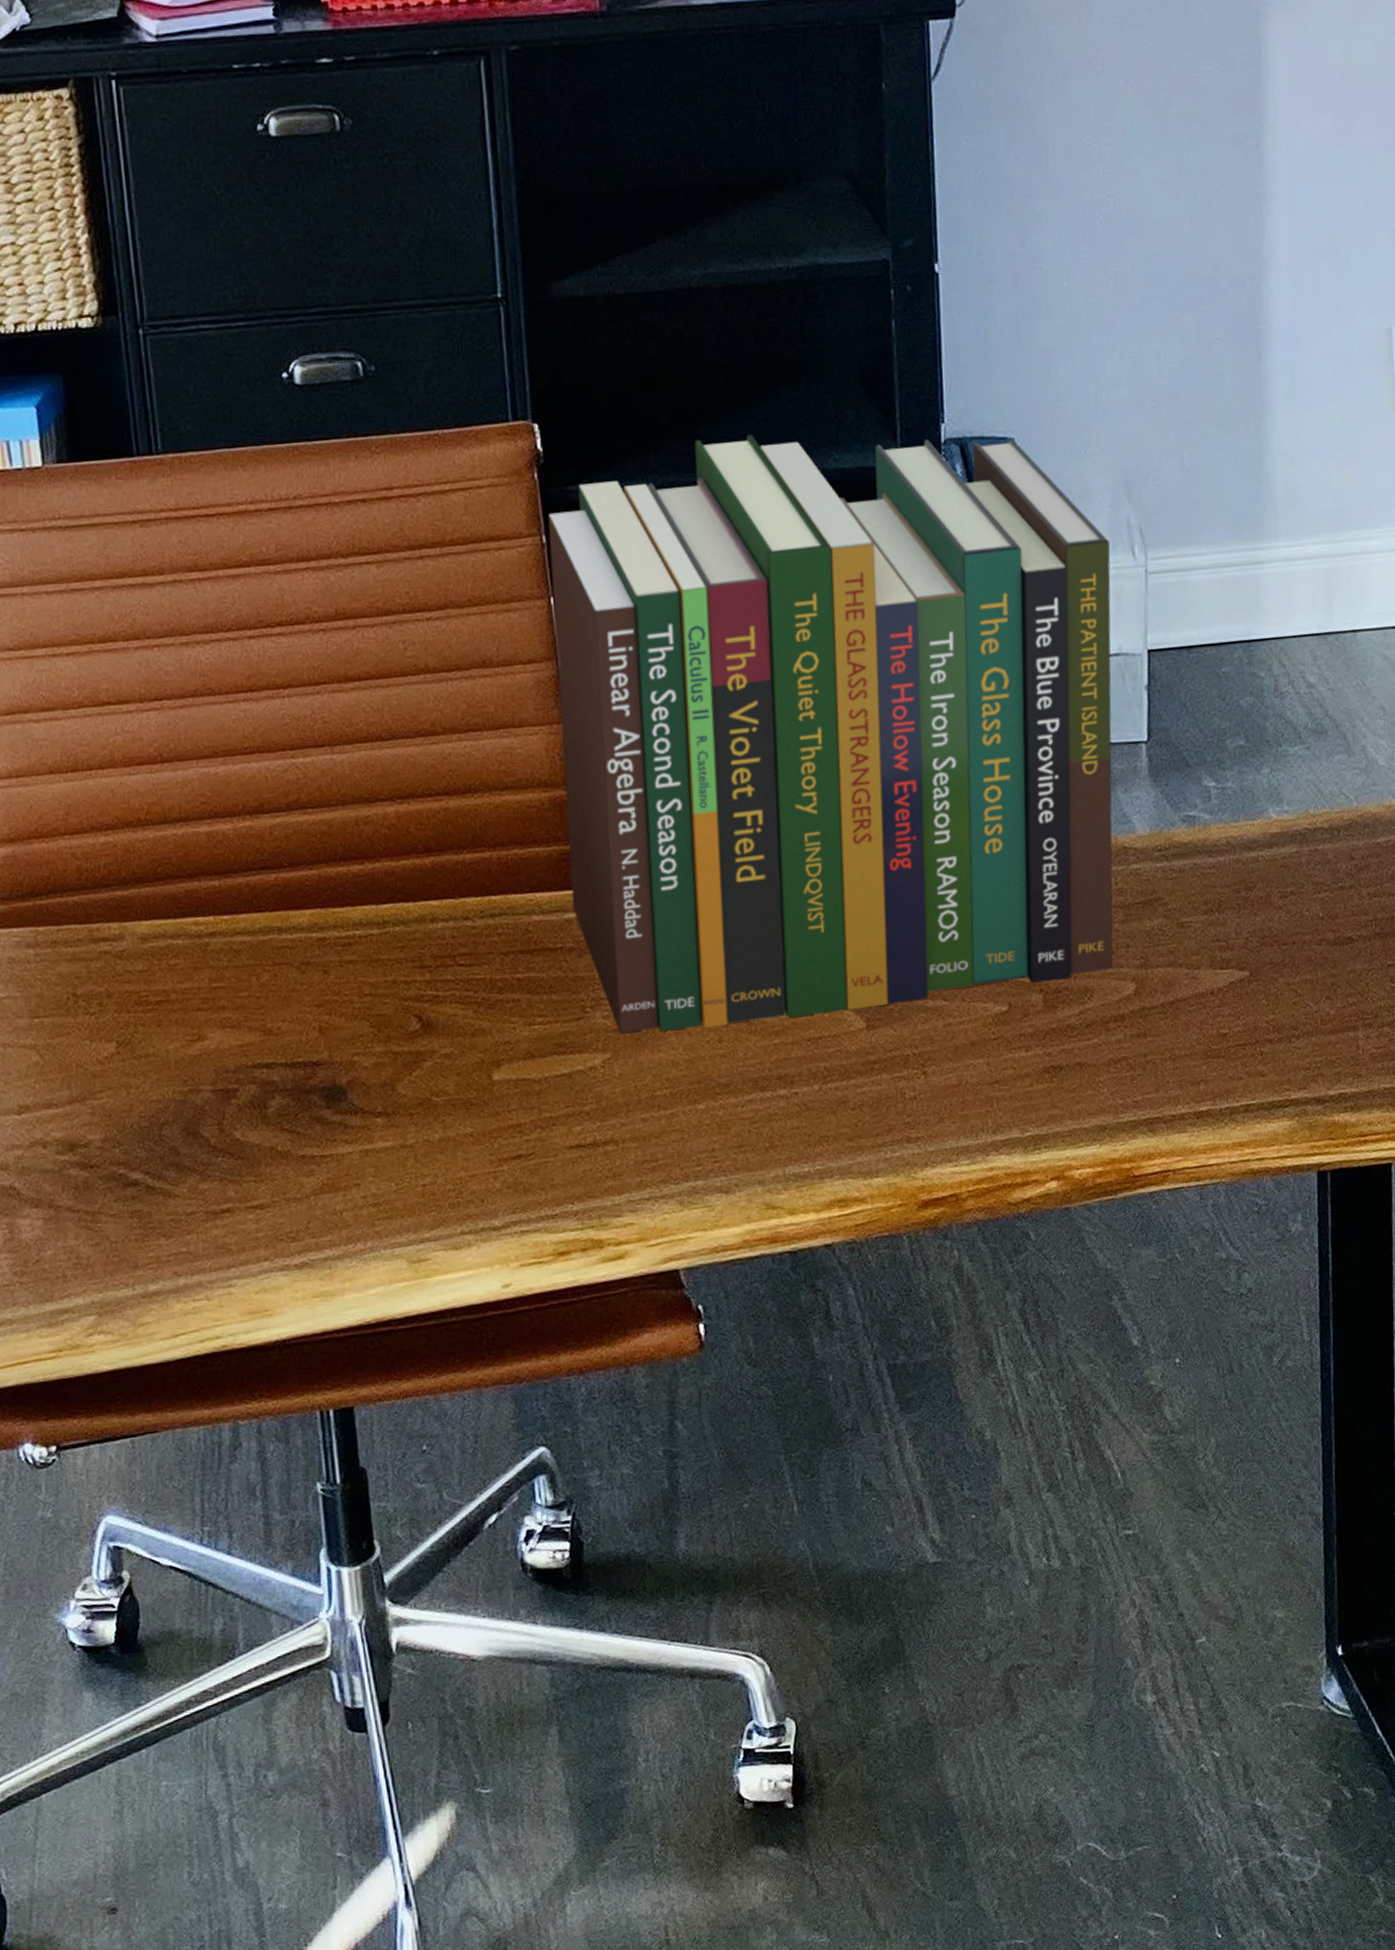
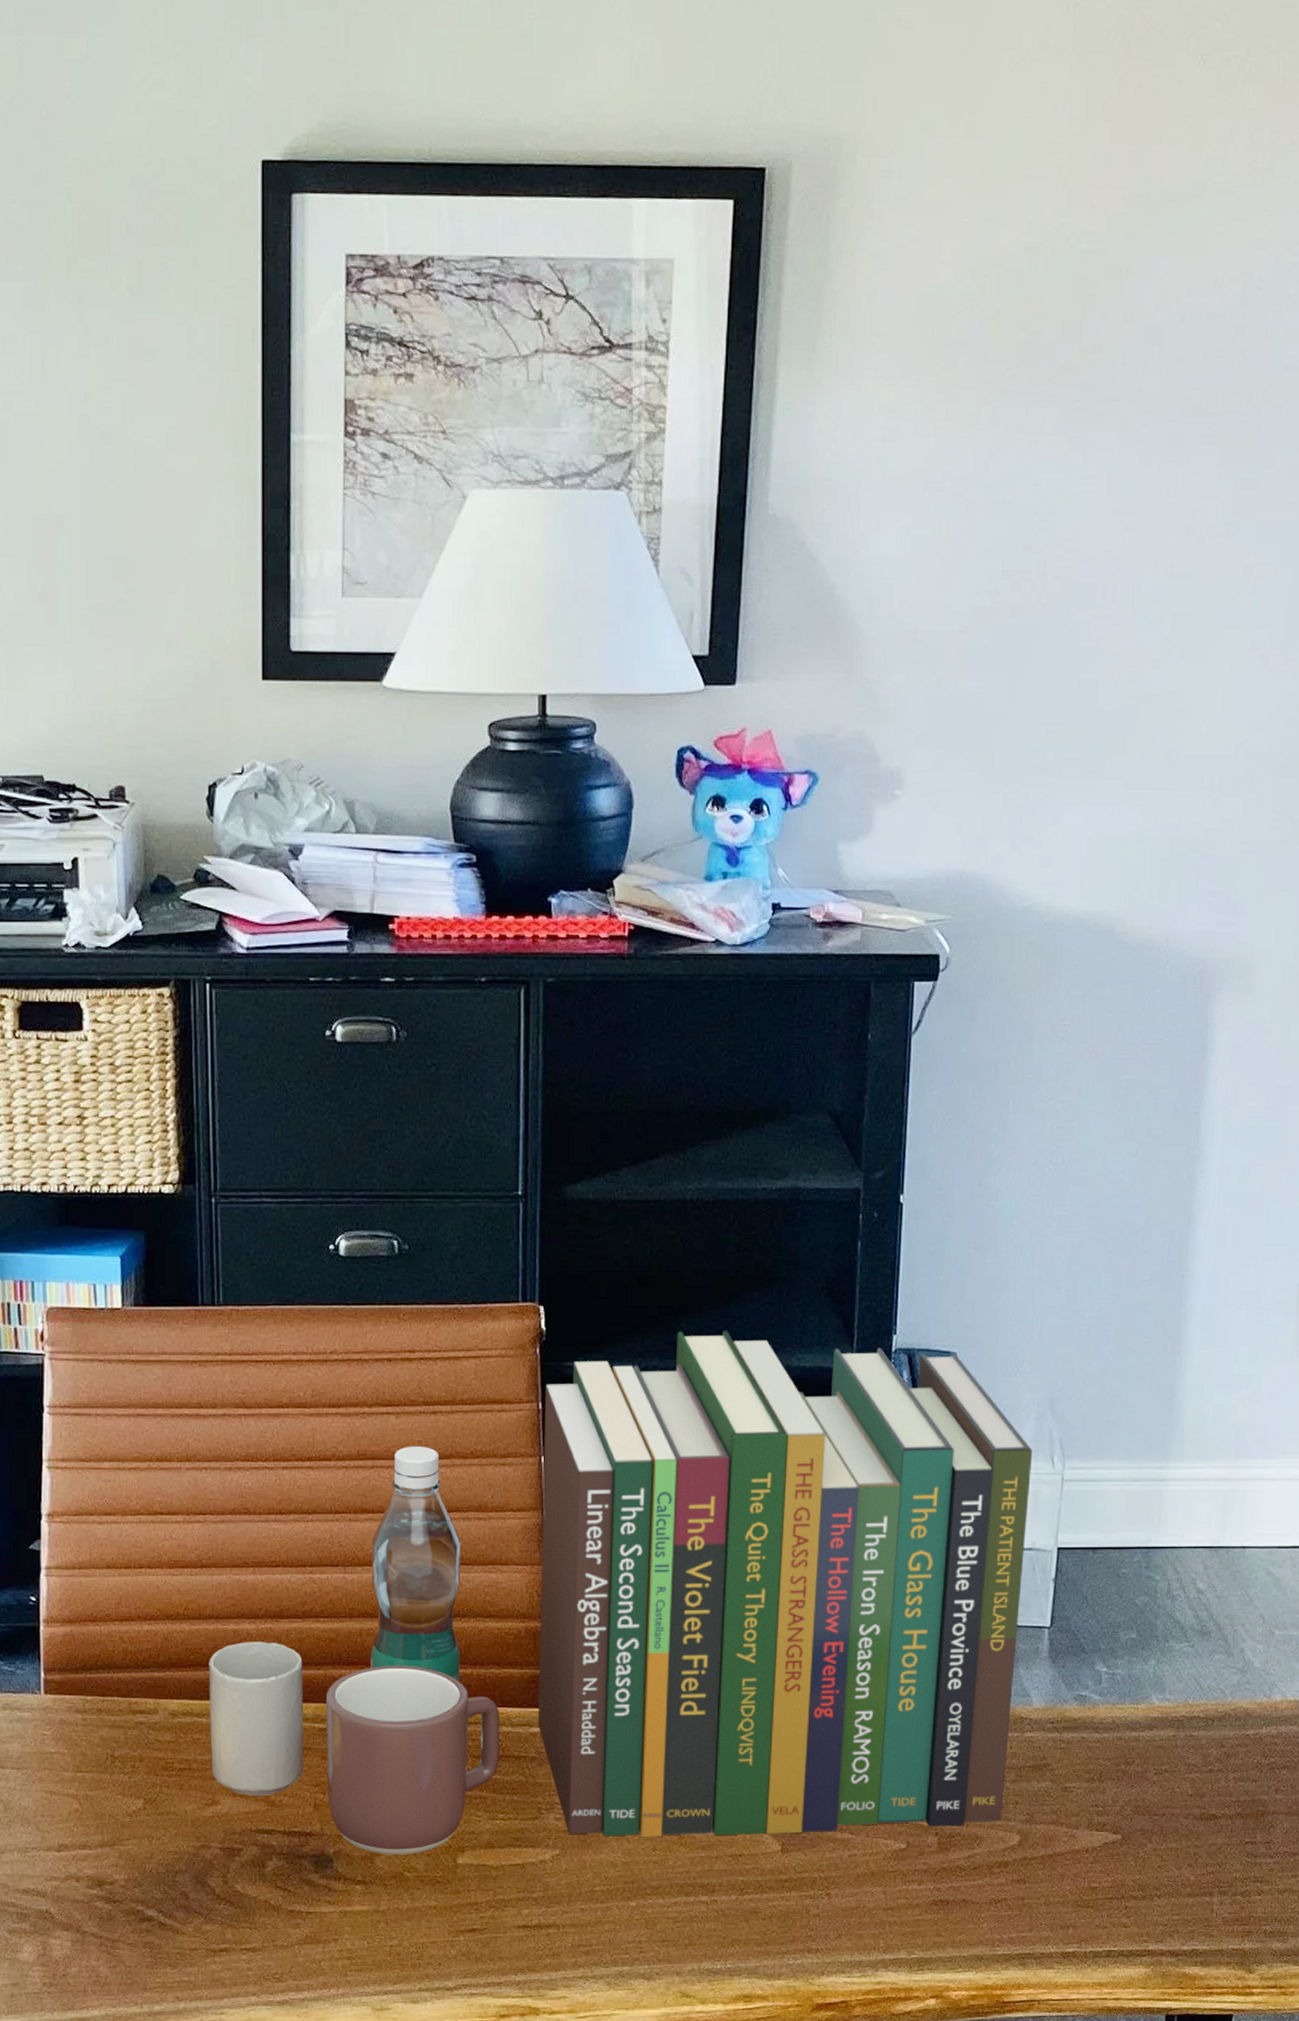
cup: none [180,842,304,1026] -> present [209,1642,304,1796]
mug: none [322,854,532,1079] -> present [325,1665,500,1855]
bottle: none [360,597,478,868] -> present [370,1446,461,1681]

